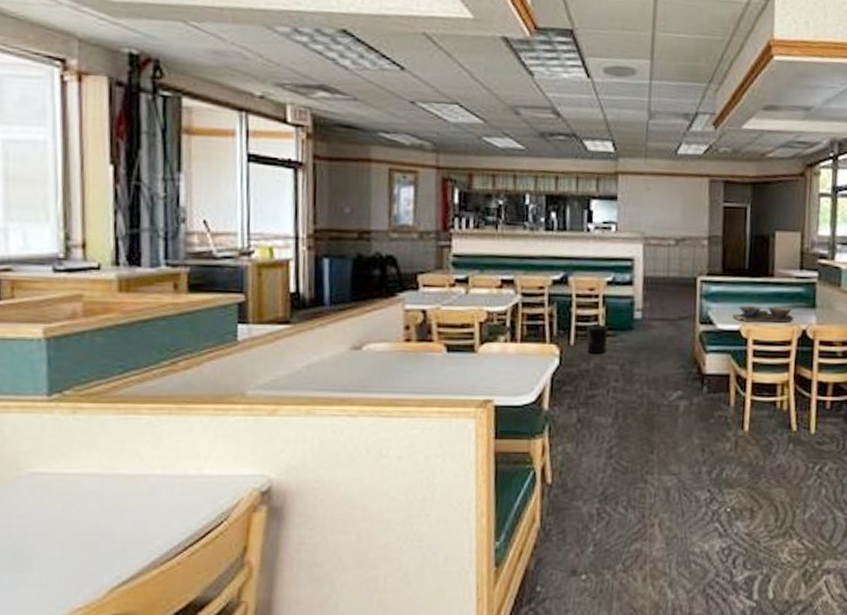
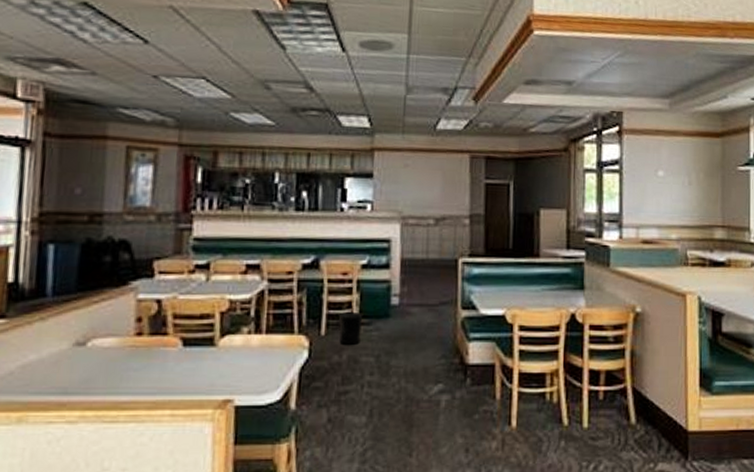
food tray: present [733,296,794,323] -> none [497,277,562,306]

